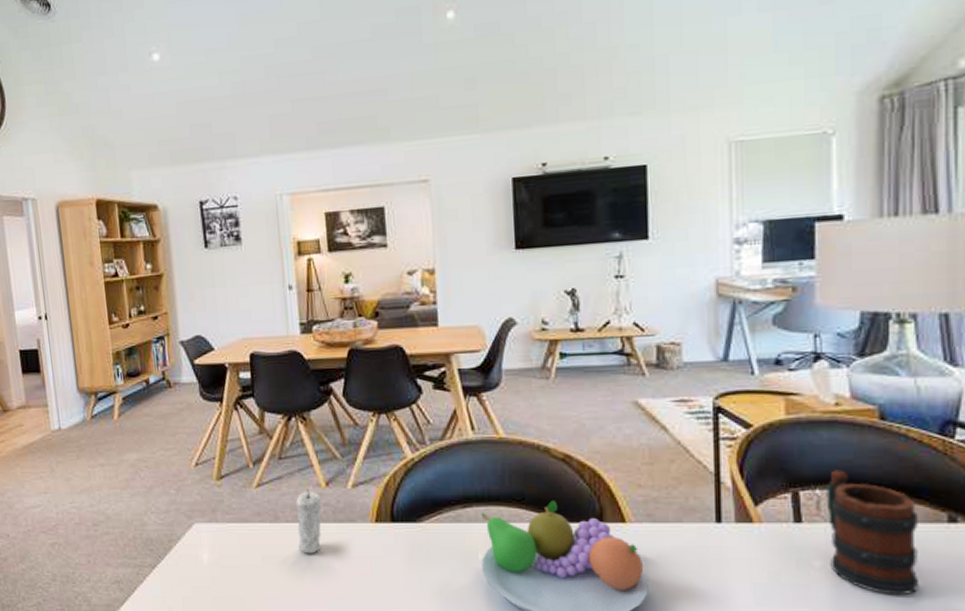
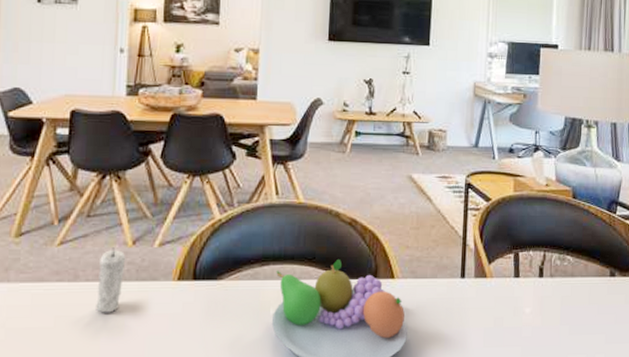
mug: present [826,470,920,596] -> none [536,236,593,334]

